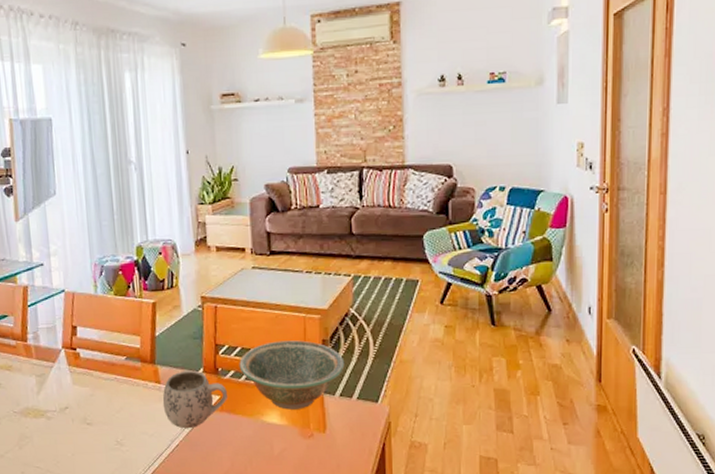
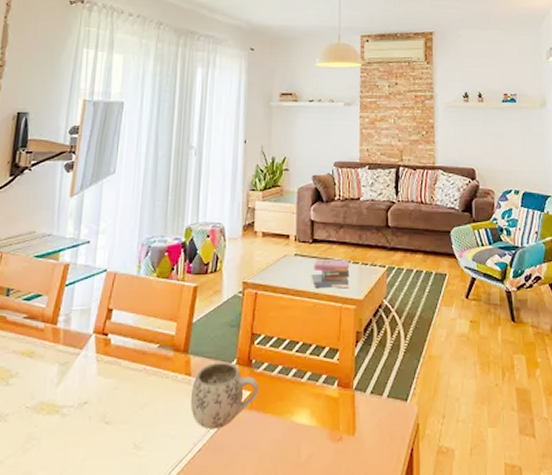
bowl: present [239,340,345,410] -> none [273,331,377,408]
books: none [270,270,312,300] -> present [310,258,350,289]

